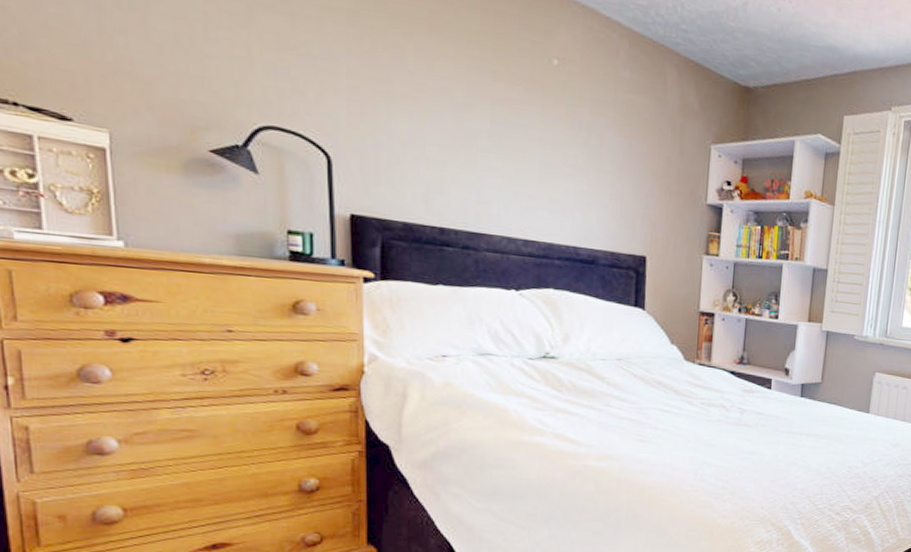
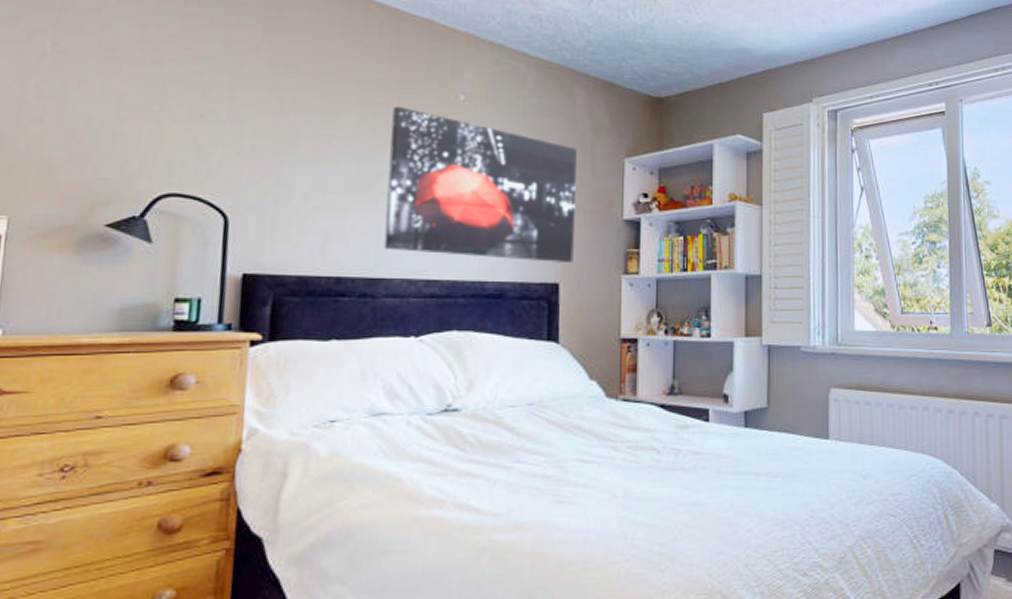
wall art: none [483,62,666,239] -> present [384,105,577,264]

